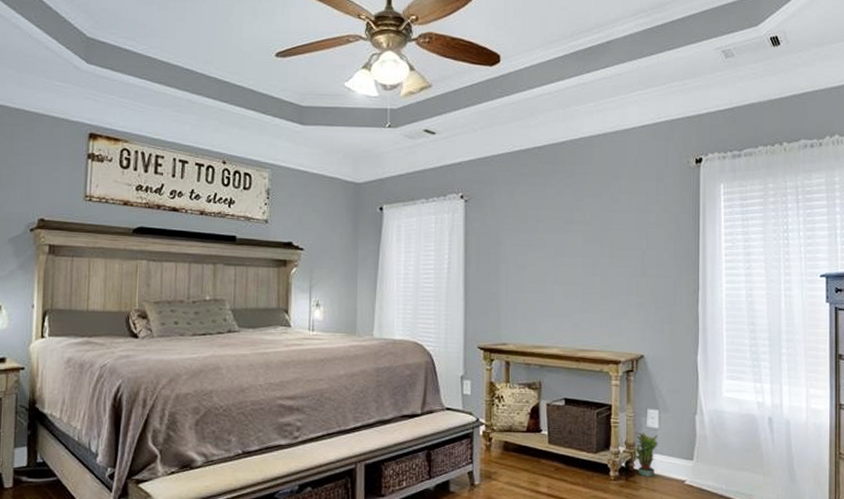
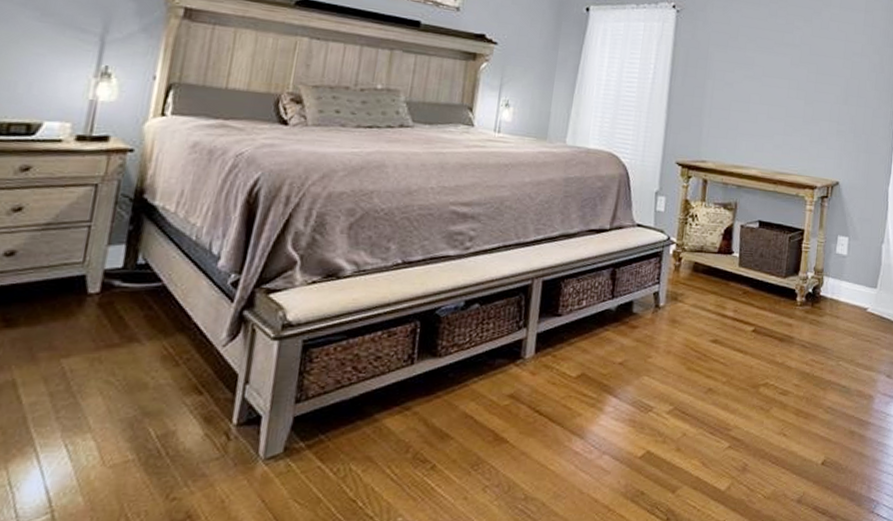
potted plant: present [631,432,658,477] -> none [818,258,846,304]

